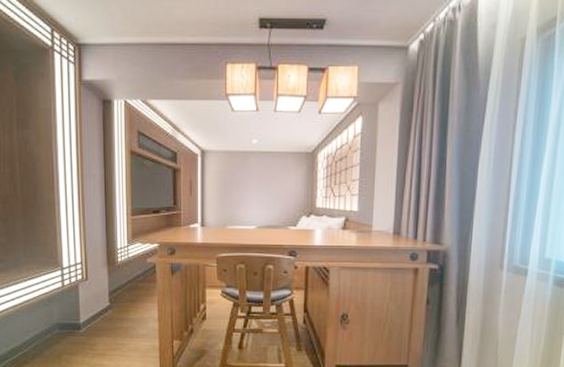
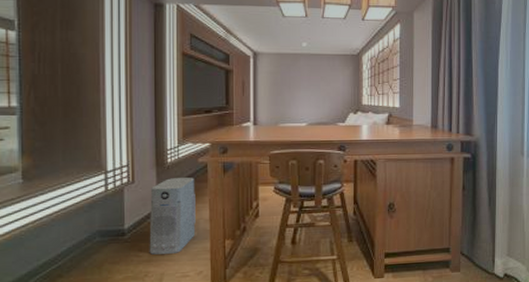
air purifier: none [102,277,145,350] -> present [149,178,196,255]

